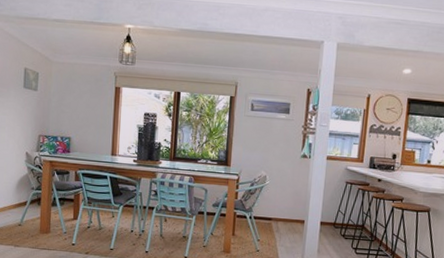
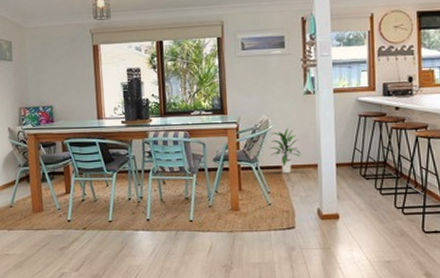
indoor plant: none [264,185,292,225] -> present [269,127,301,173]

